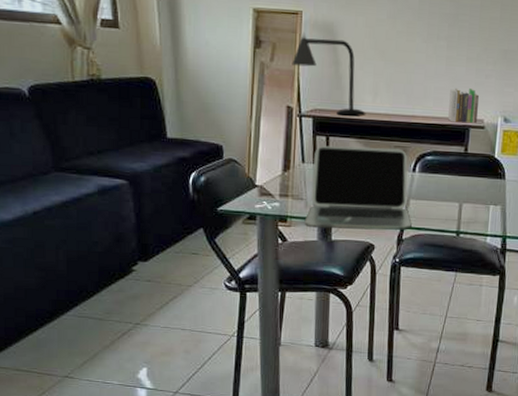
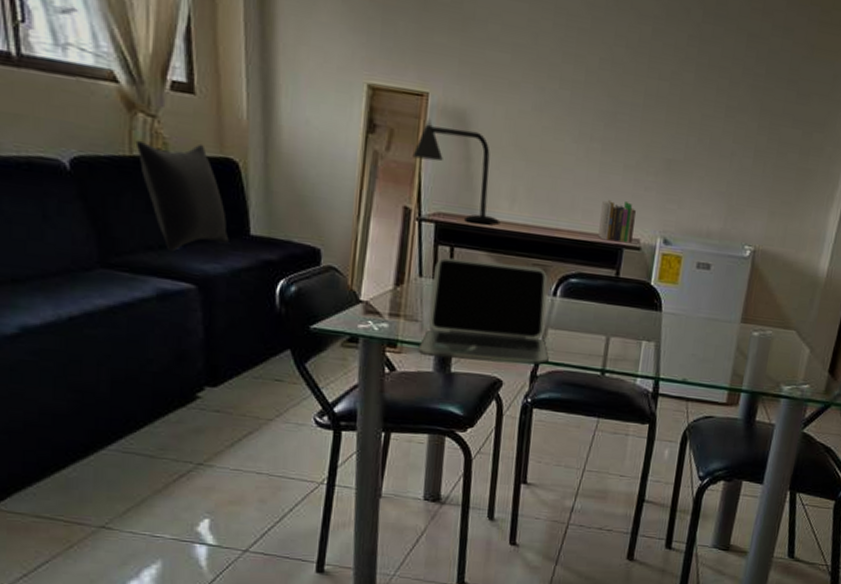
pillow: none [76,67,151,156] -> present [135,140,229,252]

